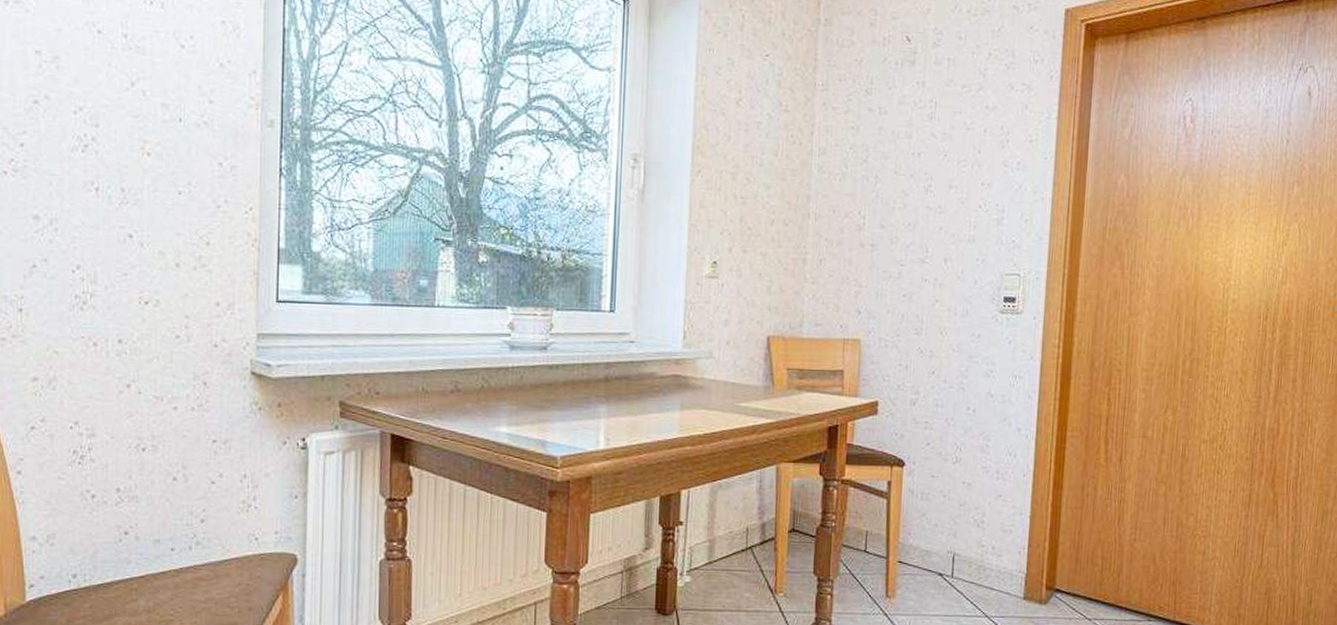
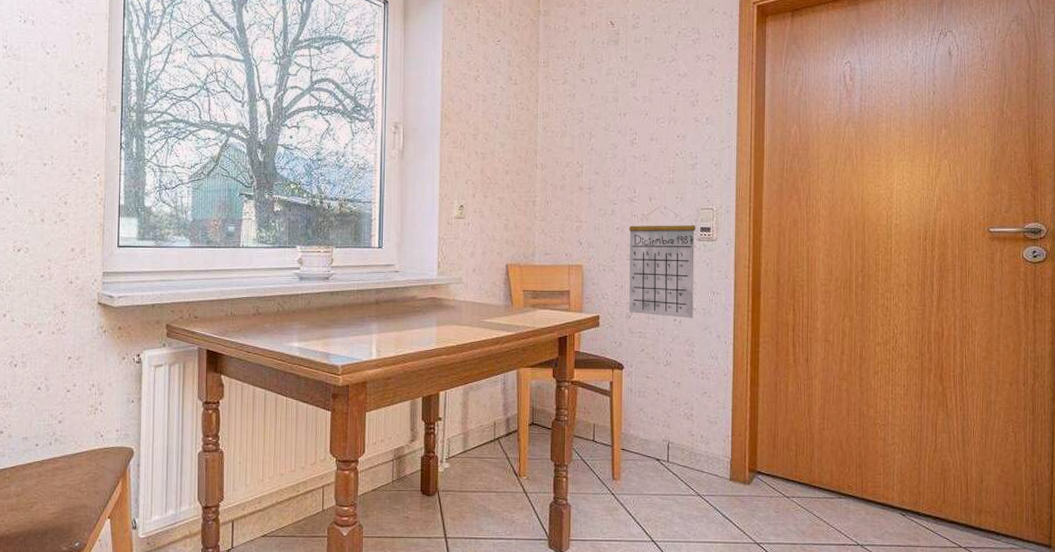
calendar: none [914,268,998,406] -> present [629,205,696,318]

